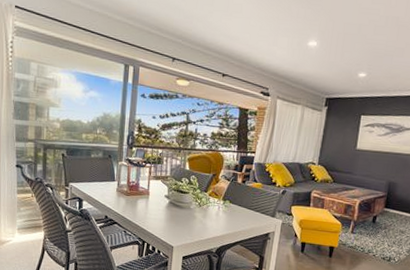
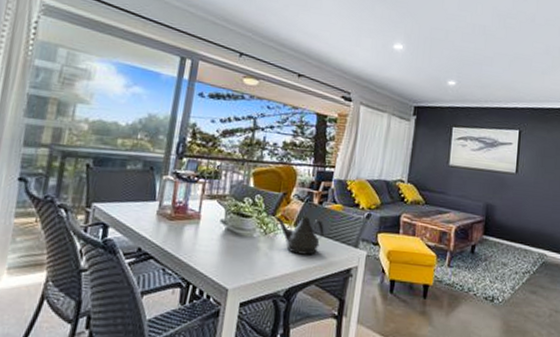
teapot: none [205,192,247,223] -> present [273,215,324,255]

